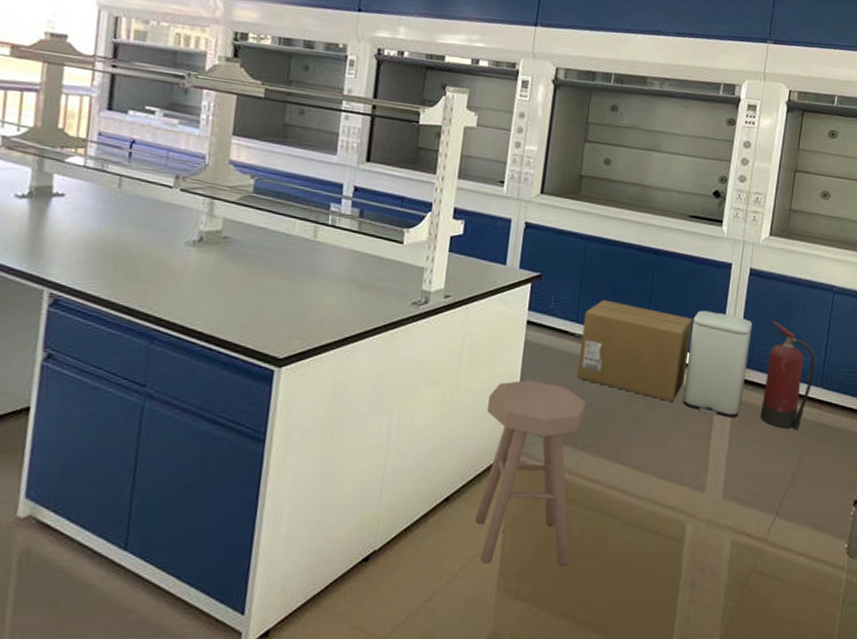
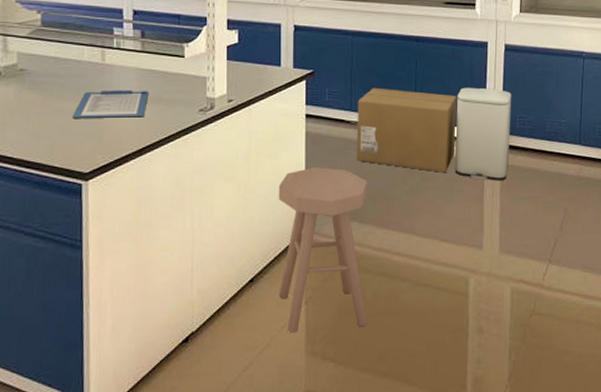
clipboard: none [273,270,359,304] -> present [72,89,148,118]
fire extinguisher: present [760,321,816,431] -> none [526,90,573,186]

